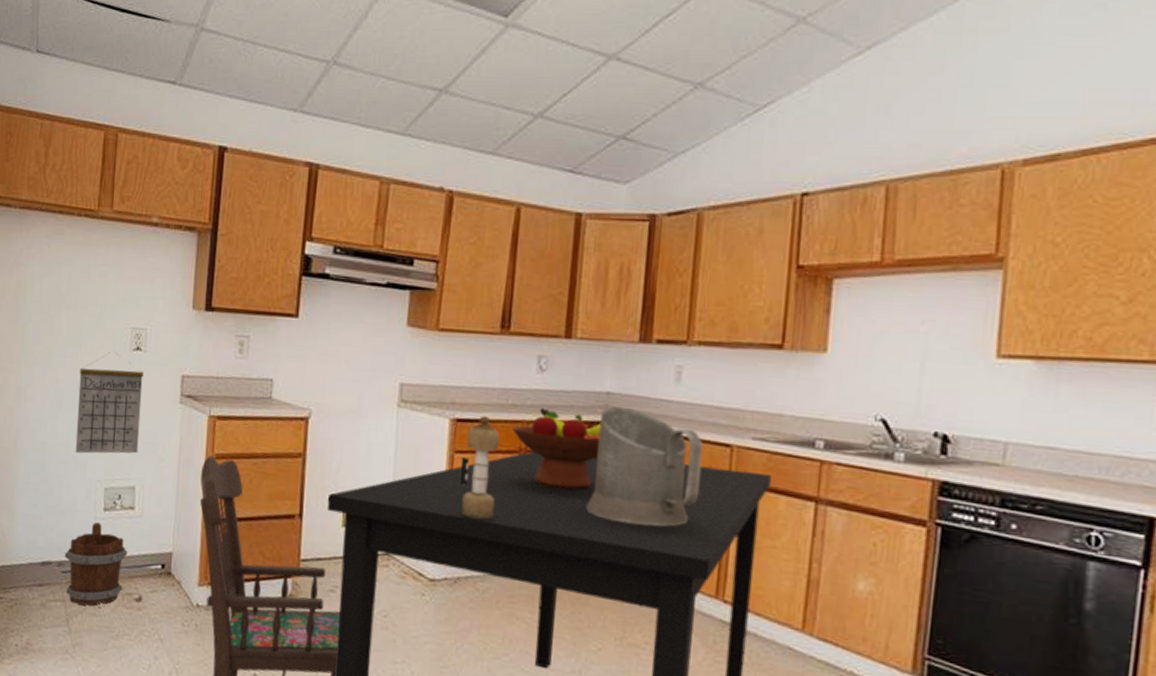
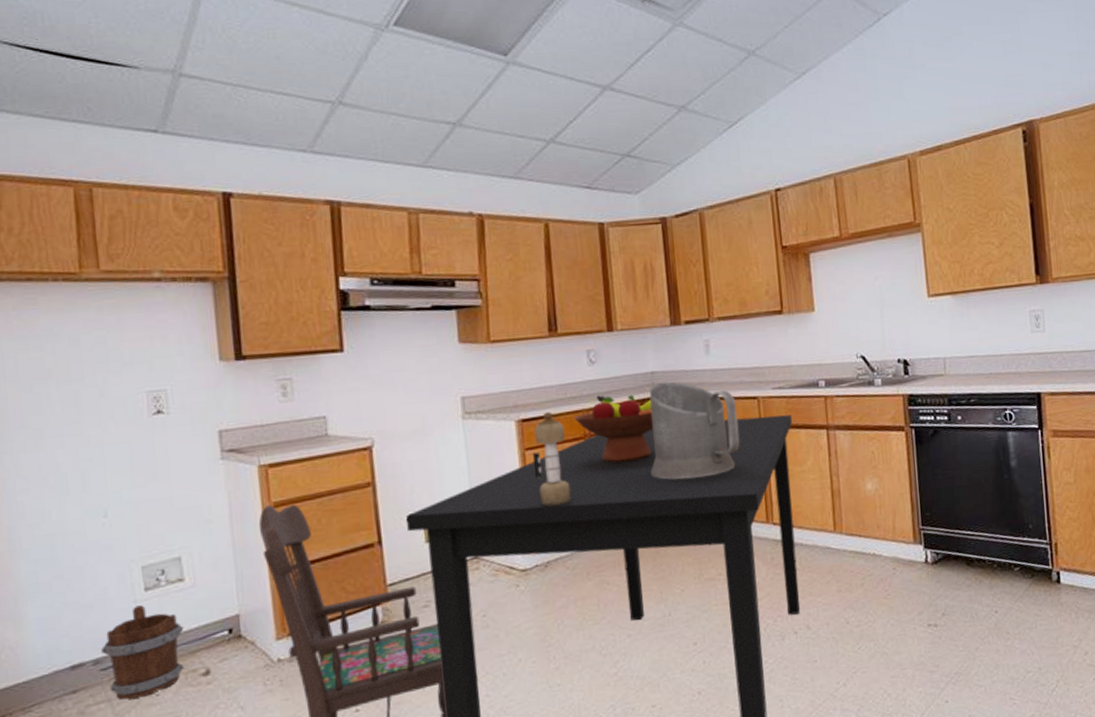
calendar: present [75,351,143,454] -> none [86,419,178,537]

